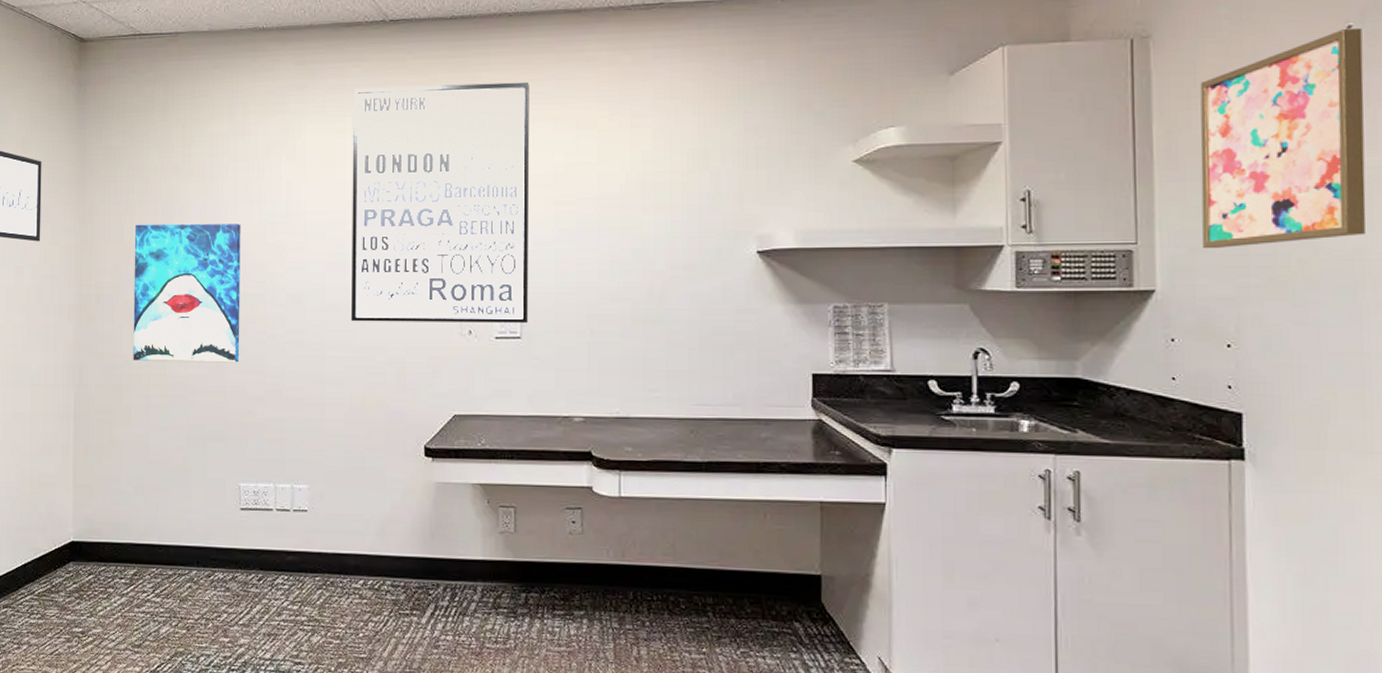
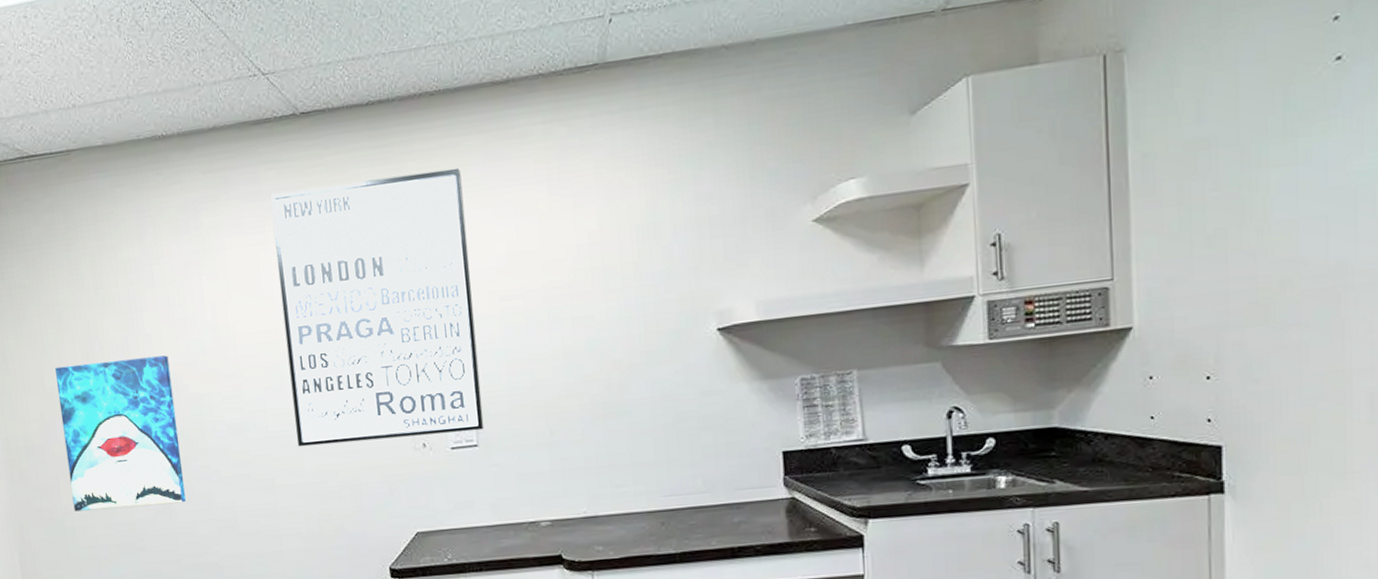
wall art: present [1200,29,1366,249] -> none [1178,19,1351,278]

